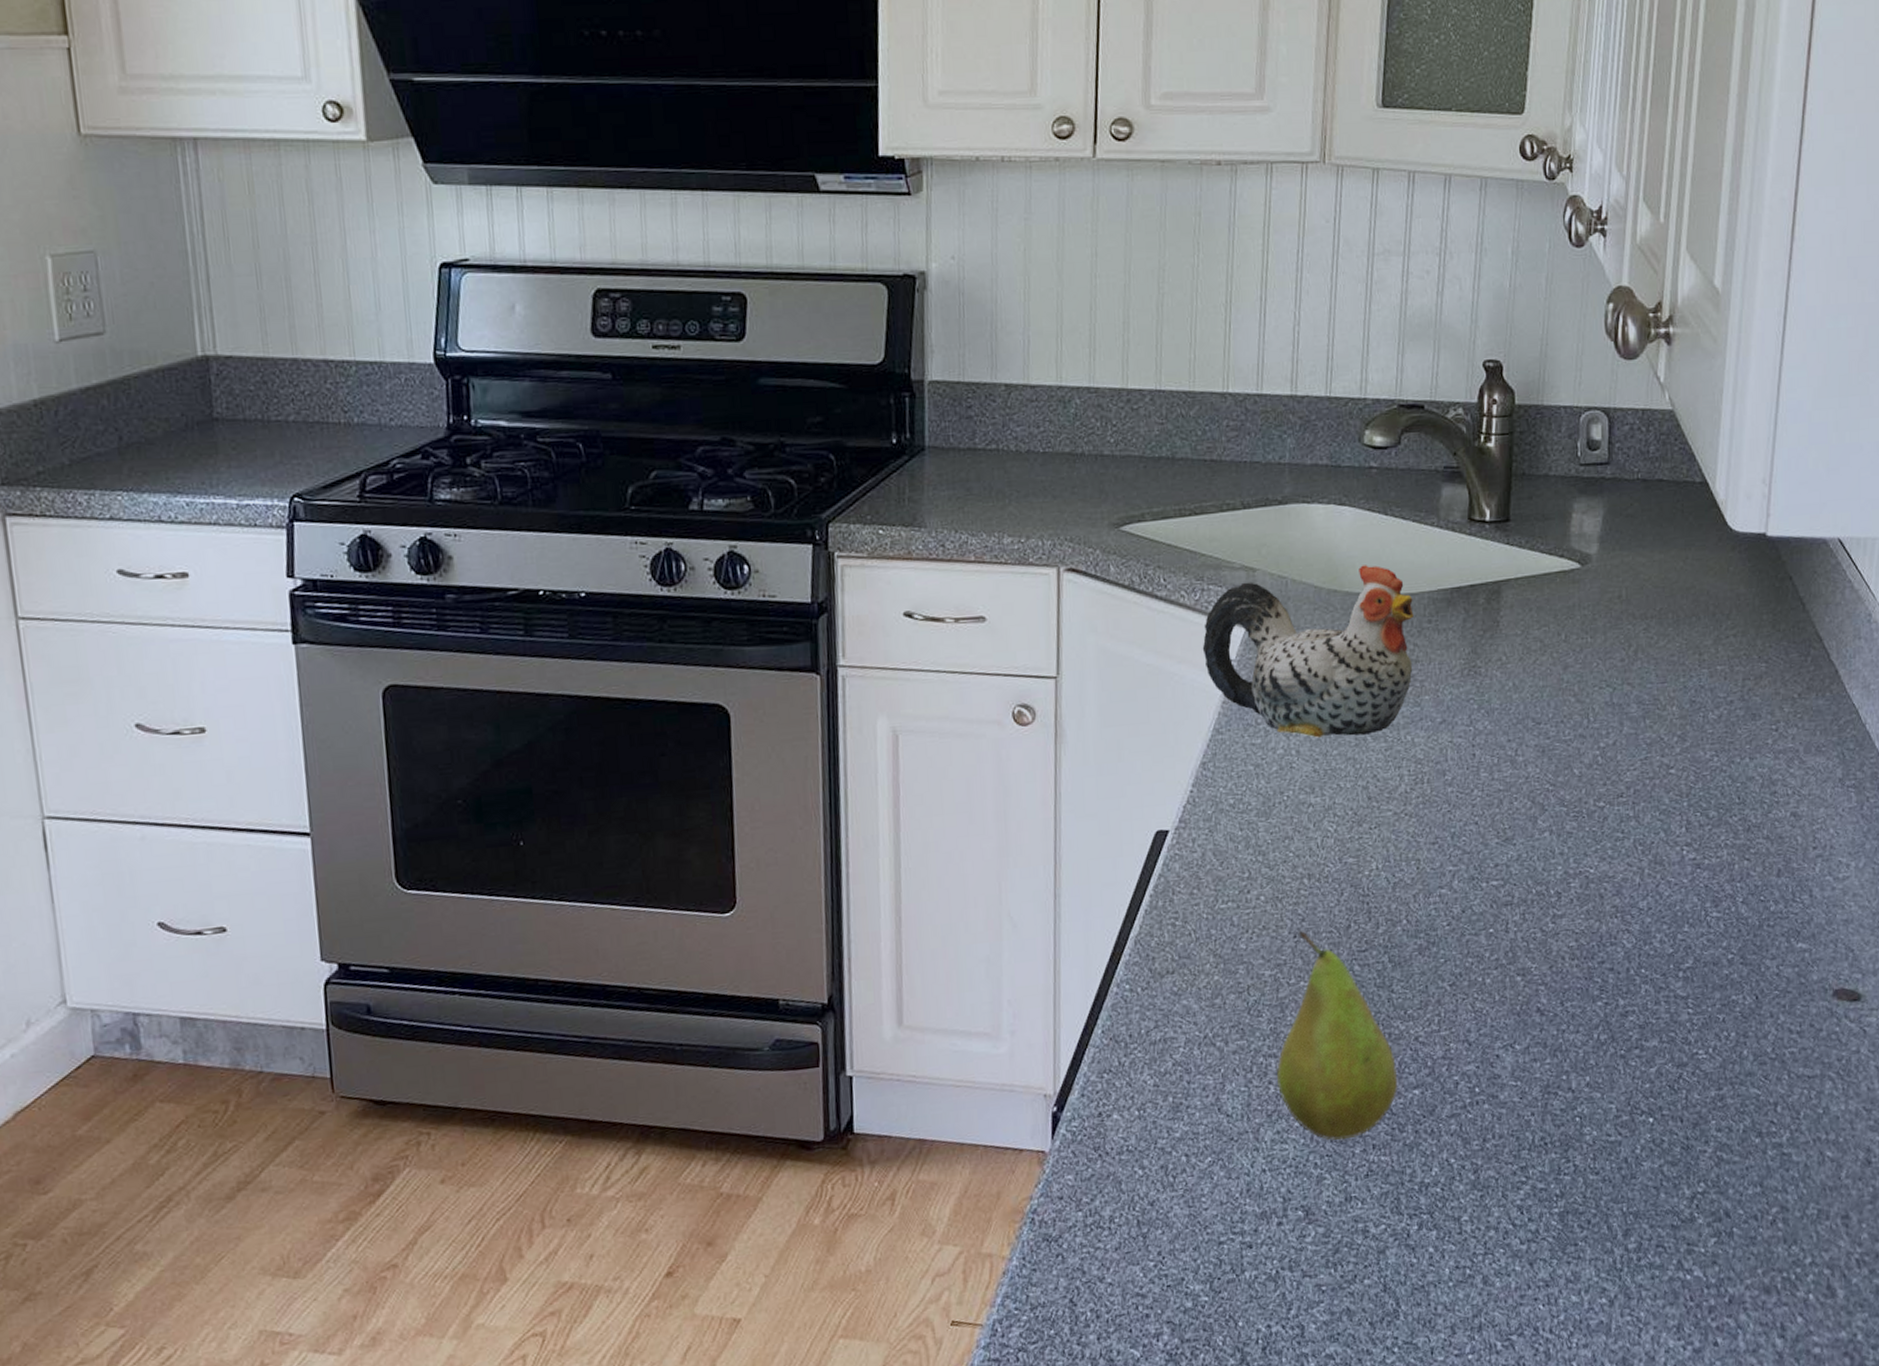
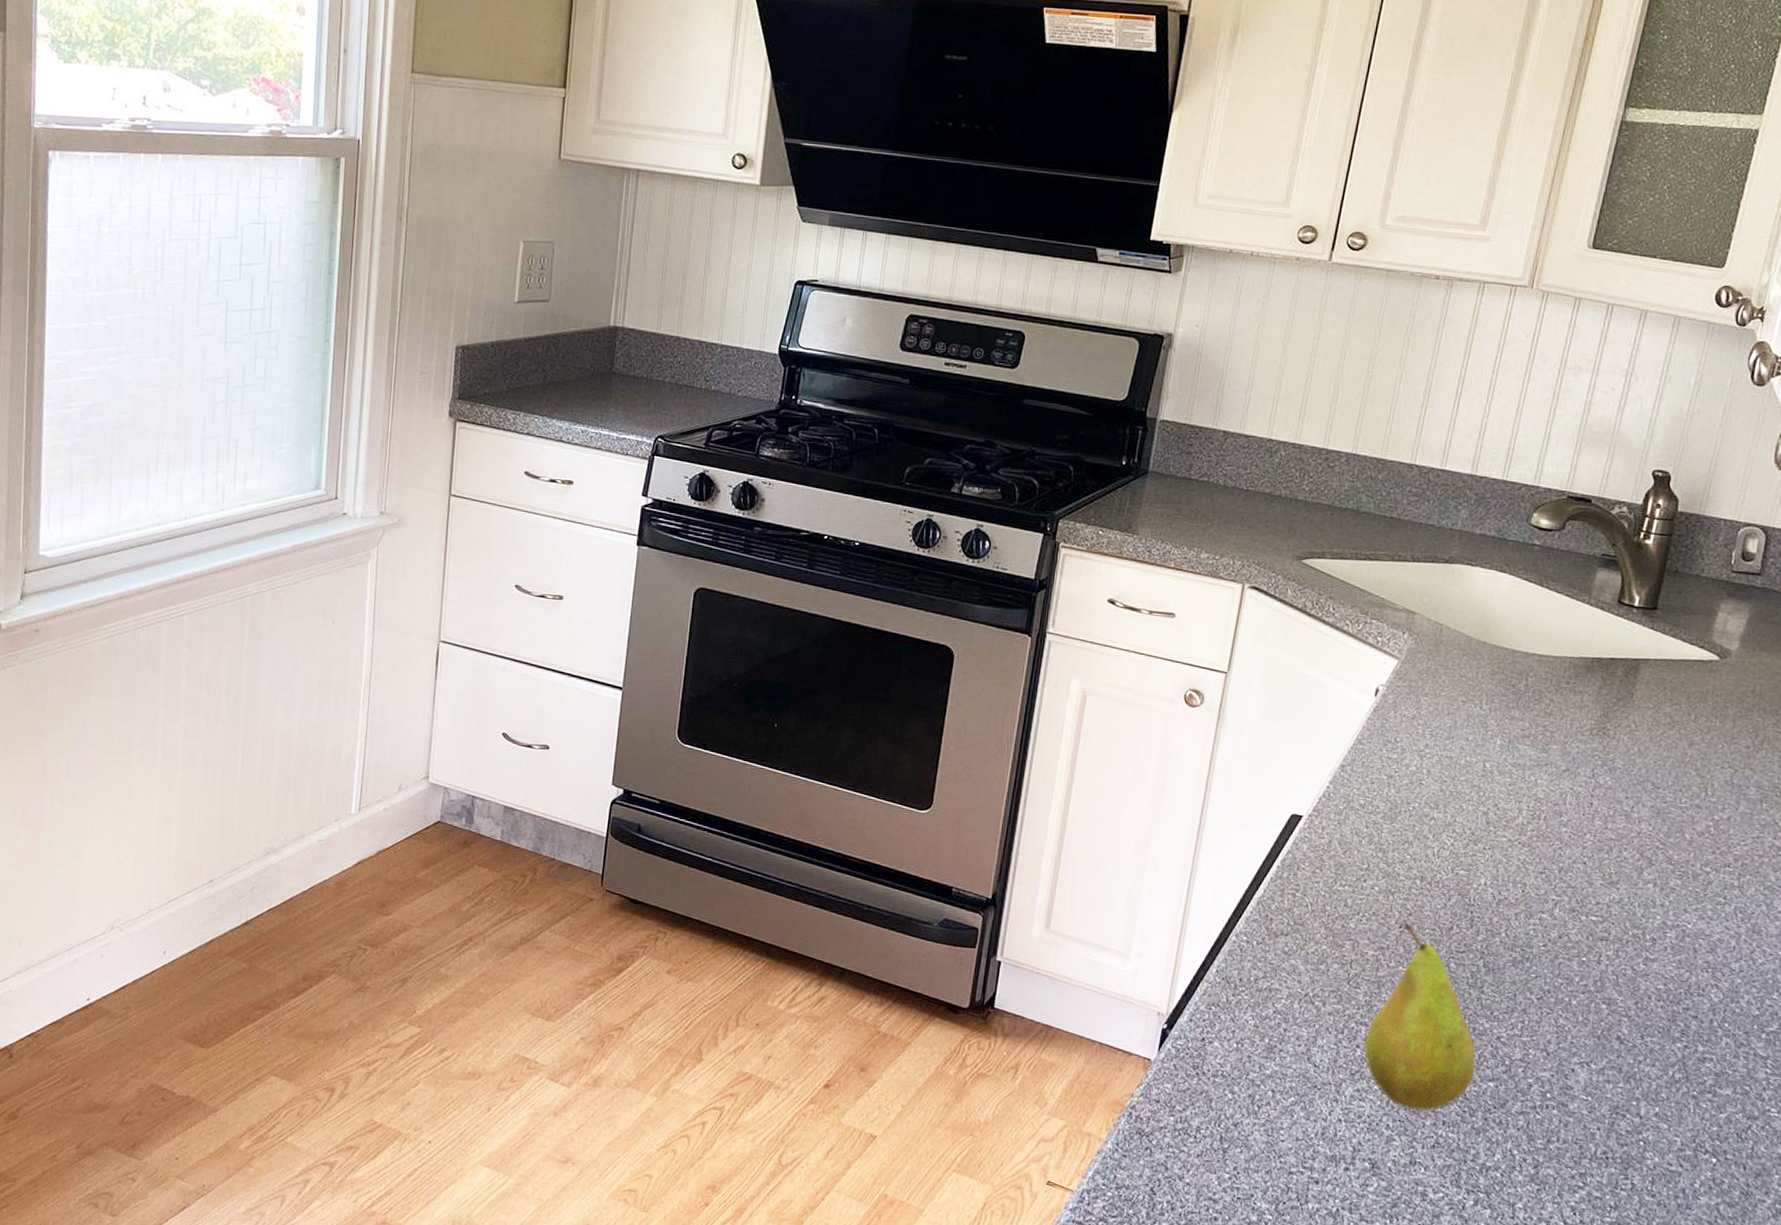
chicken figurine: present [1202,565,1414,738] -> none [1357,622,1555,769]

